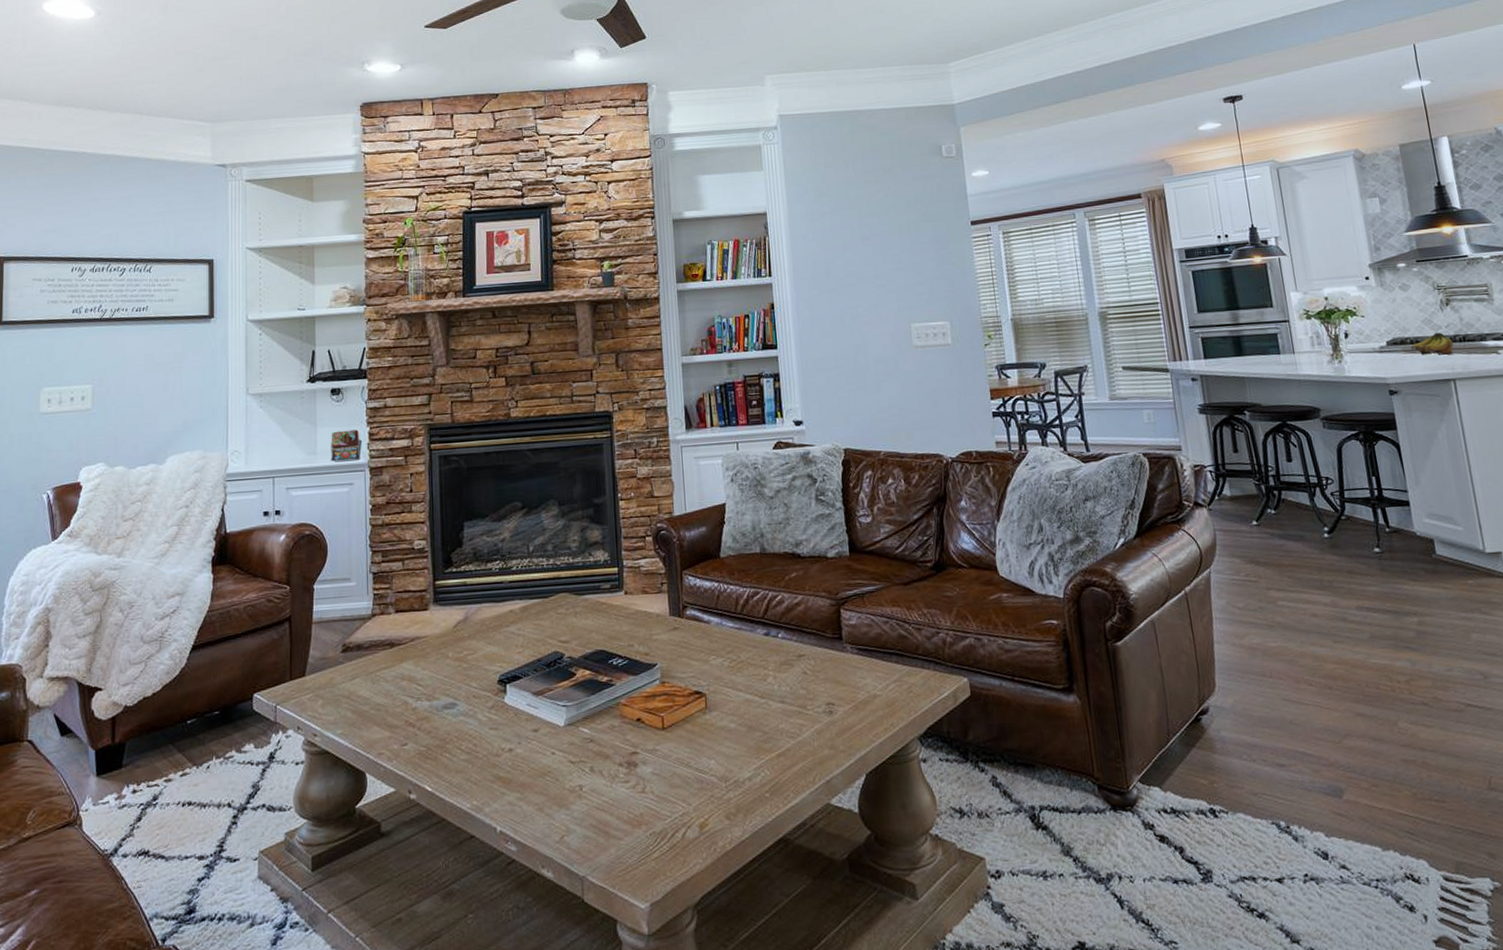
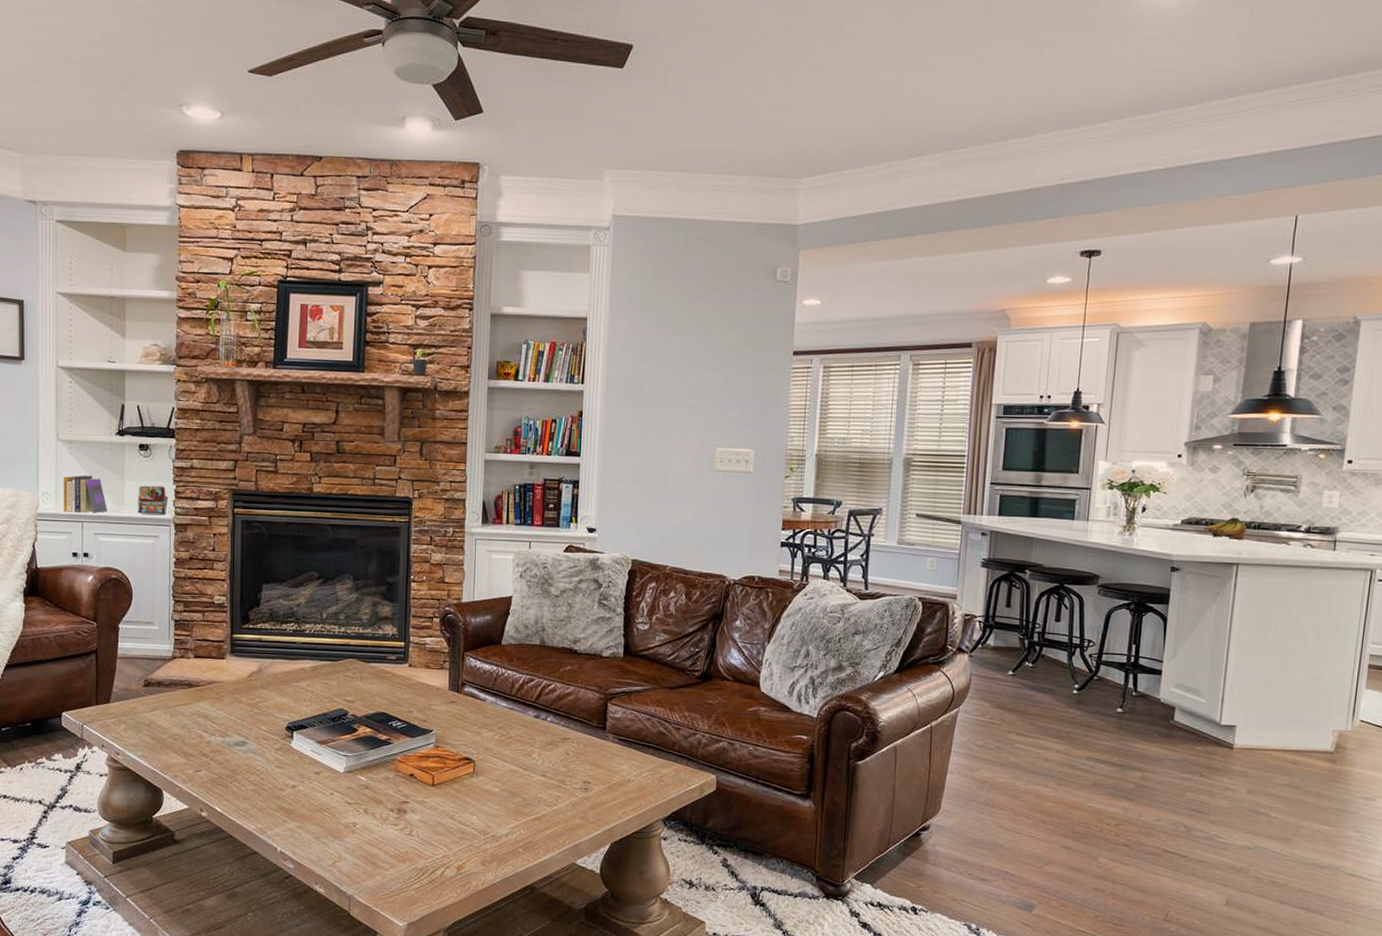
books: none [254,427,299,469] -> present [64,475,107,513]

